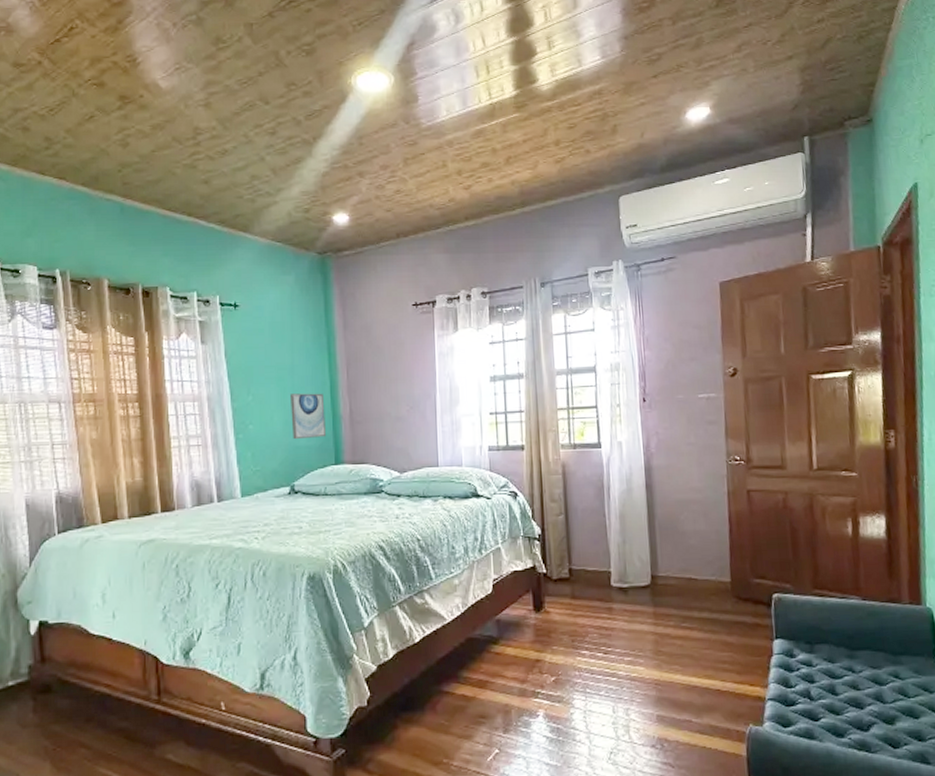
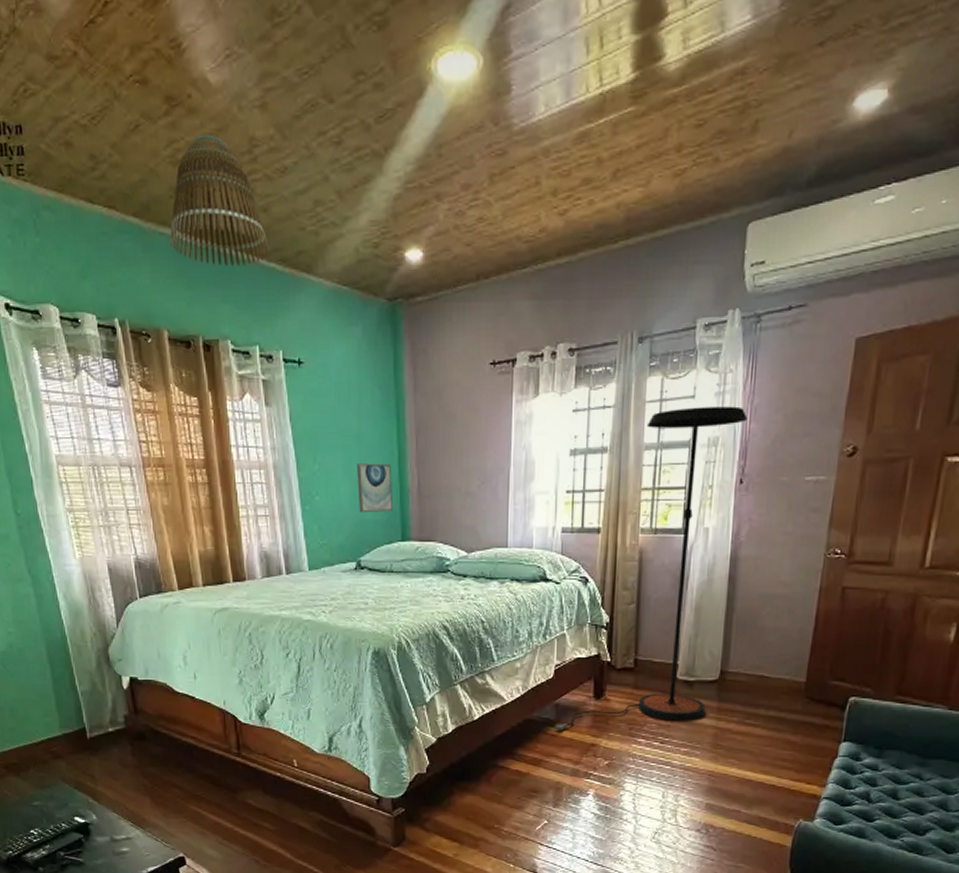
lamp shade: none [115,124,210,226] -> present [169,134,271,267]
floor lamp: none [495,337,643,648] -> present [552,406,748,731]

